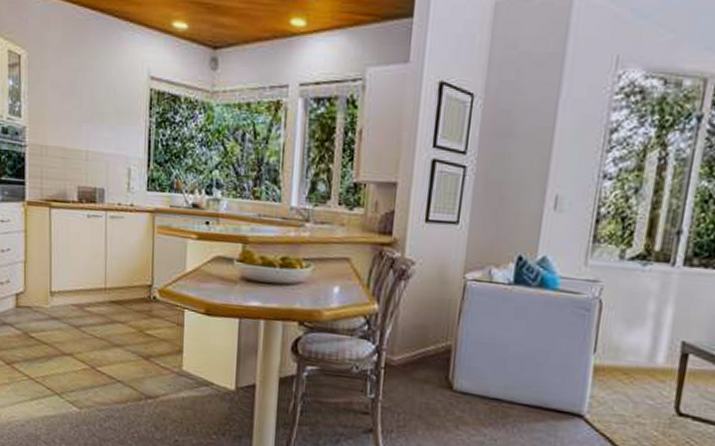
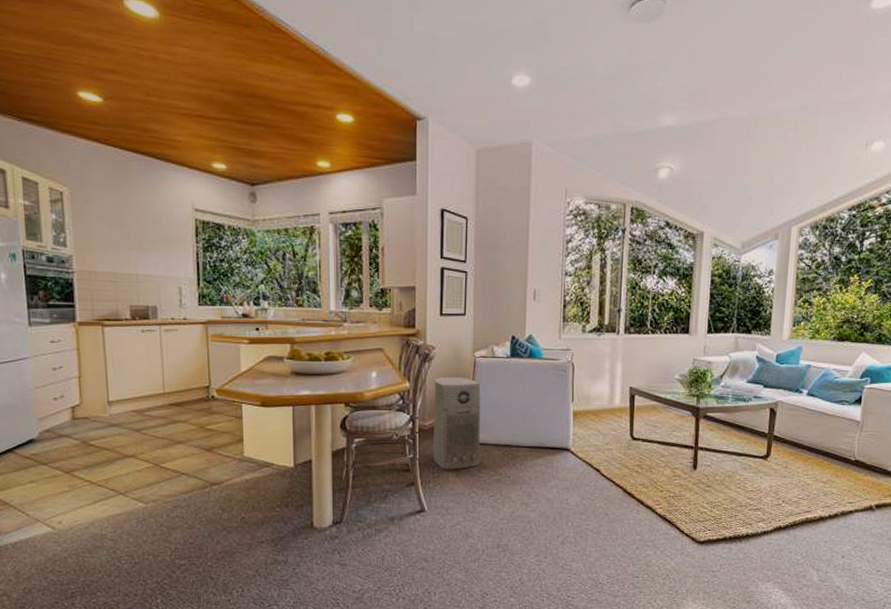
air purifier: none [399,301,469,422] -> present [433,376,481,470]

